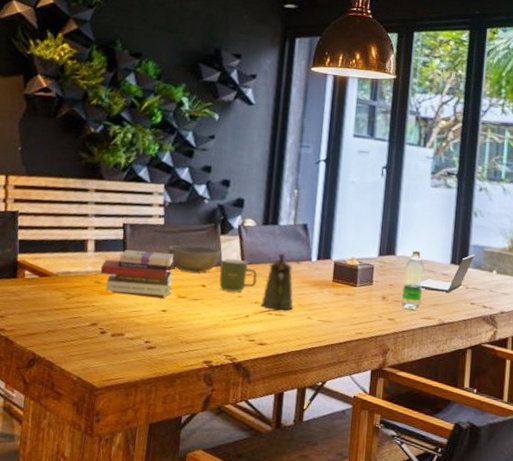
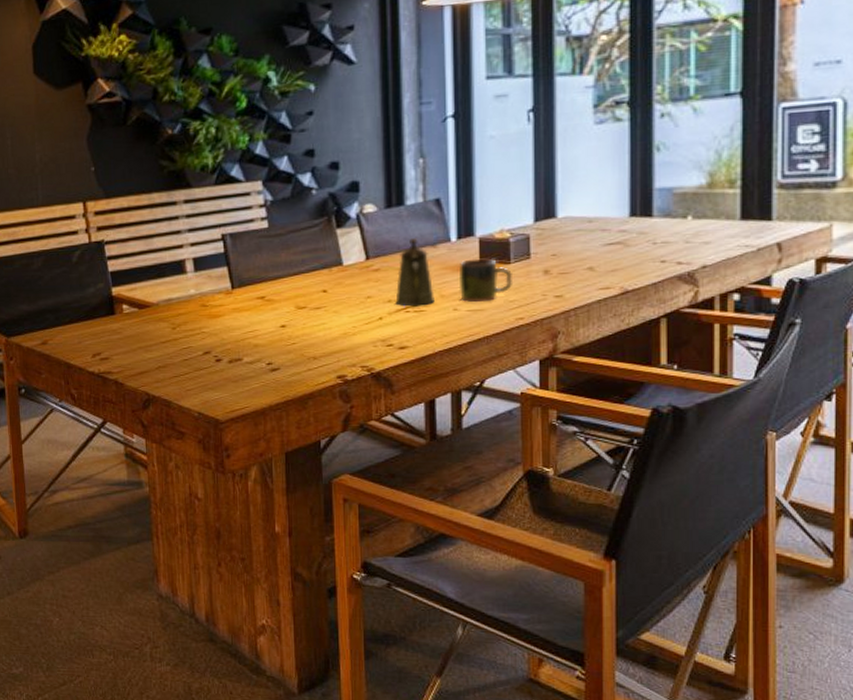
books: present [100,249,174,299] -> none [204,260,289,315]
bowl: present [168,245,221,273] -> none [277,245,339,278]
mug: present [219,258,257,292] -> none [341,253,386,293]
mug: none [313,278,357,315] -> present [458,258,512,302]
bottle: present [401,250,425,311] -> none [569,207,596,282]
laptop computer: present [421,254,474,293] -> none [593,200,661,254]

